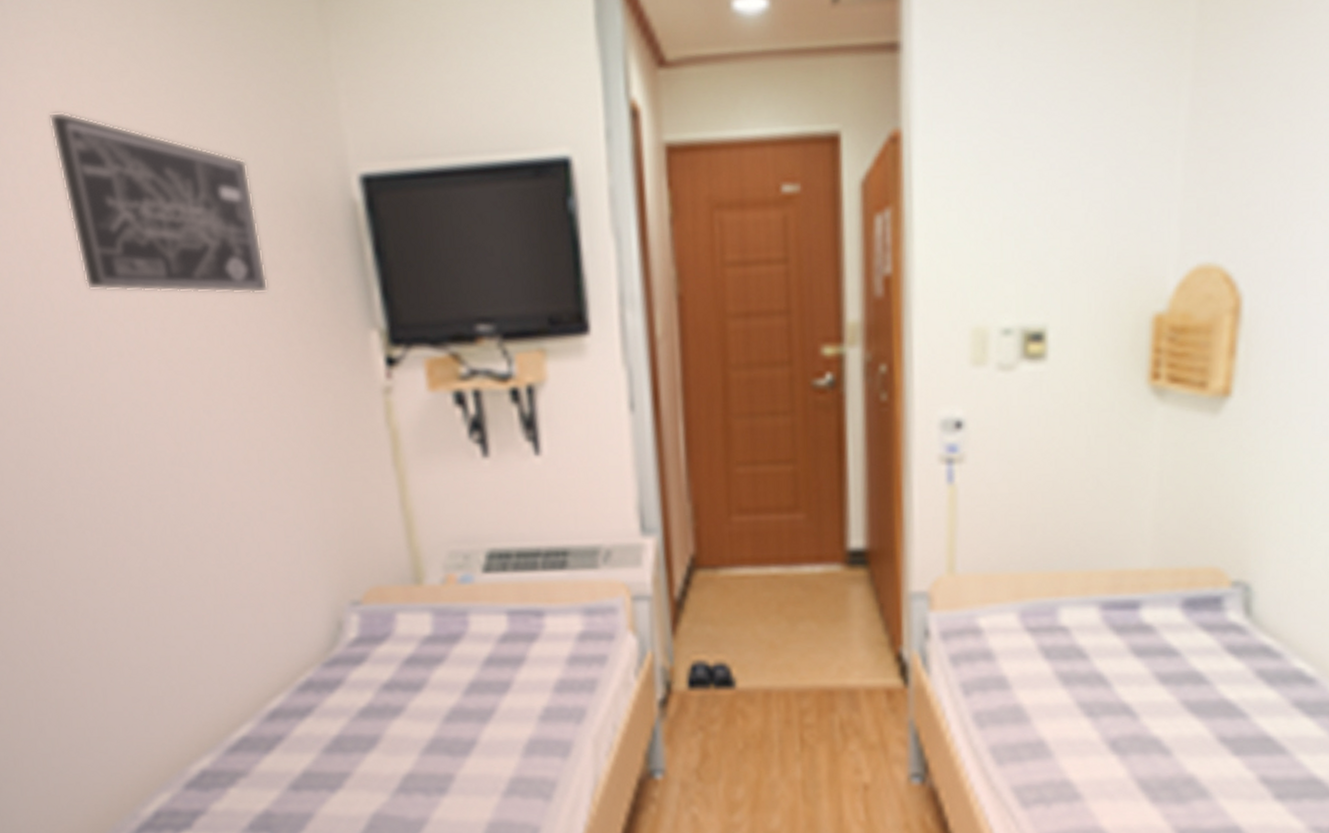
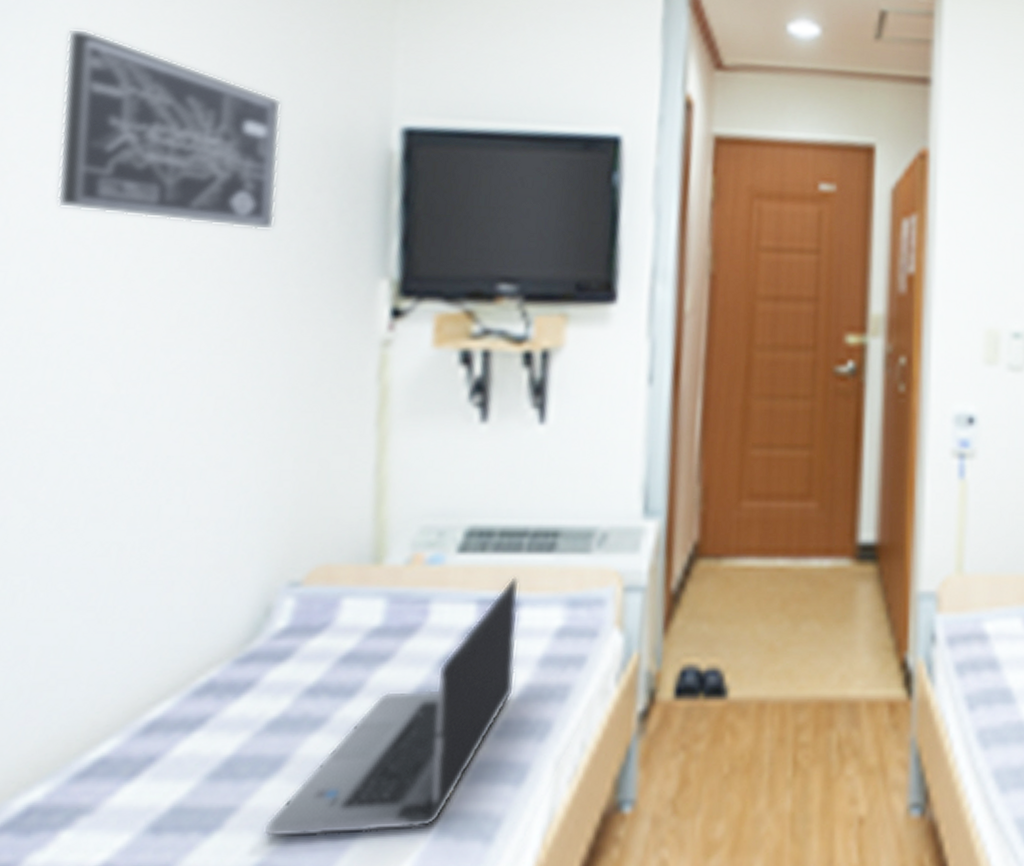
laptop computer: none [373,591,550,795] -> present [262,577,520,838]

